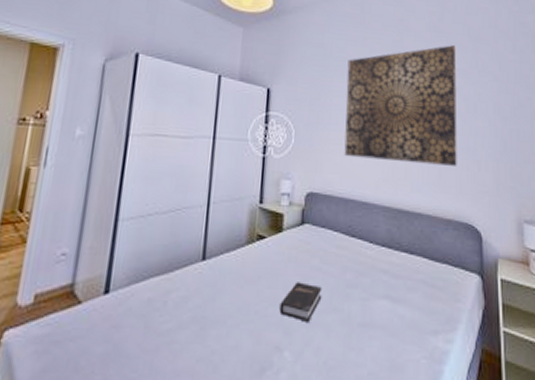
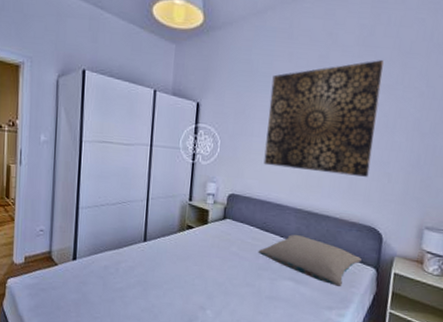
hardback book: present [279,282,322,322] -> none [204,262,239,292]
pillow: none [344,239,463,302] -> present [258,234,362,286]

